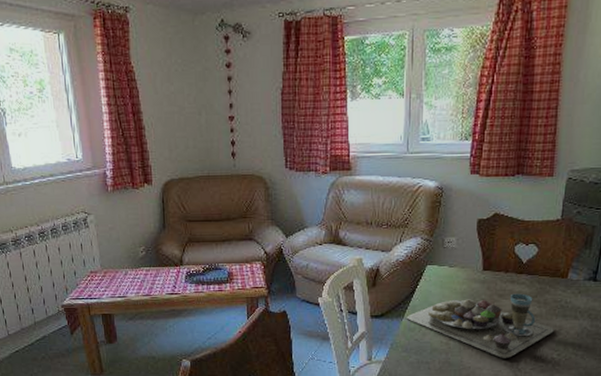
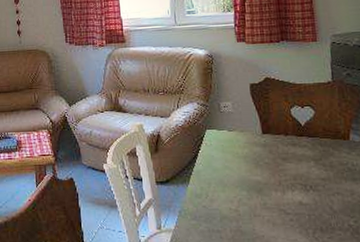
food plate: present [406,293,554,359] -> none [192,156,346,227]

